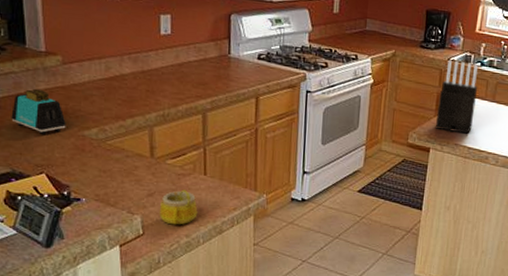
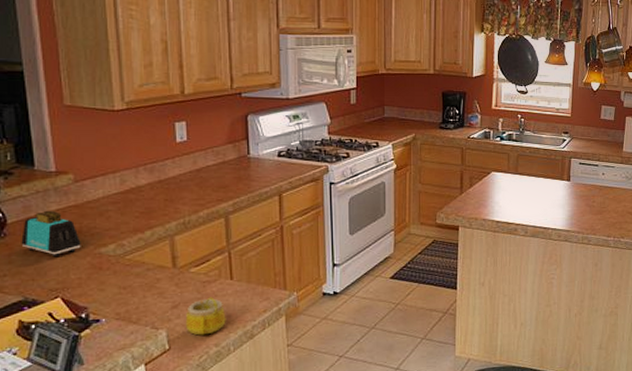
knife block: present [435,59,478,134] -> none [461,137,500,208]

